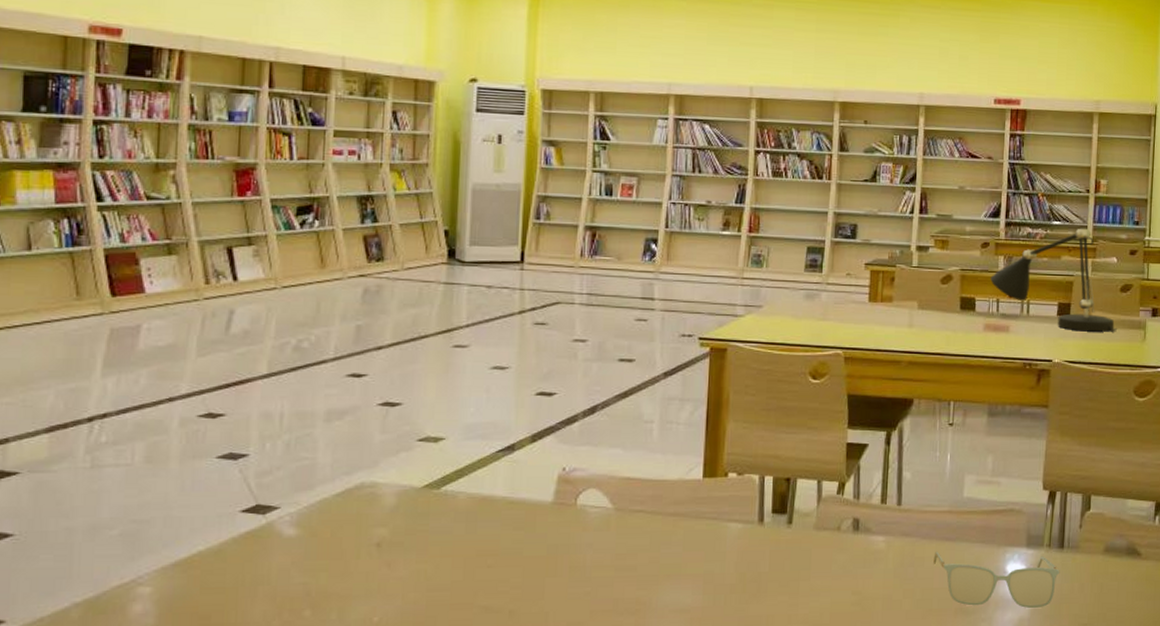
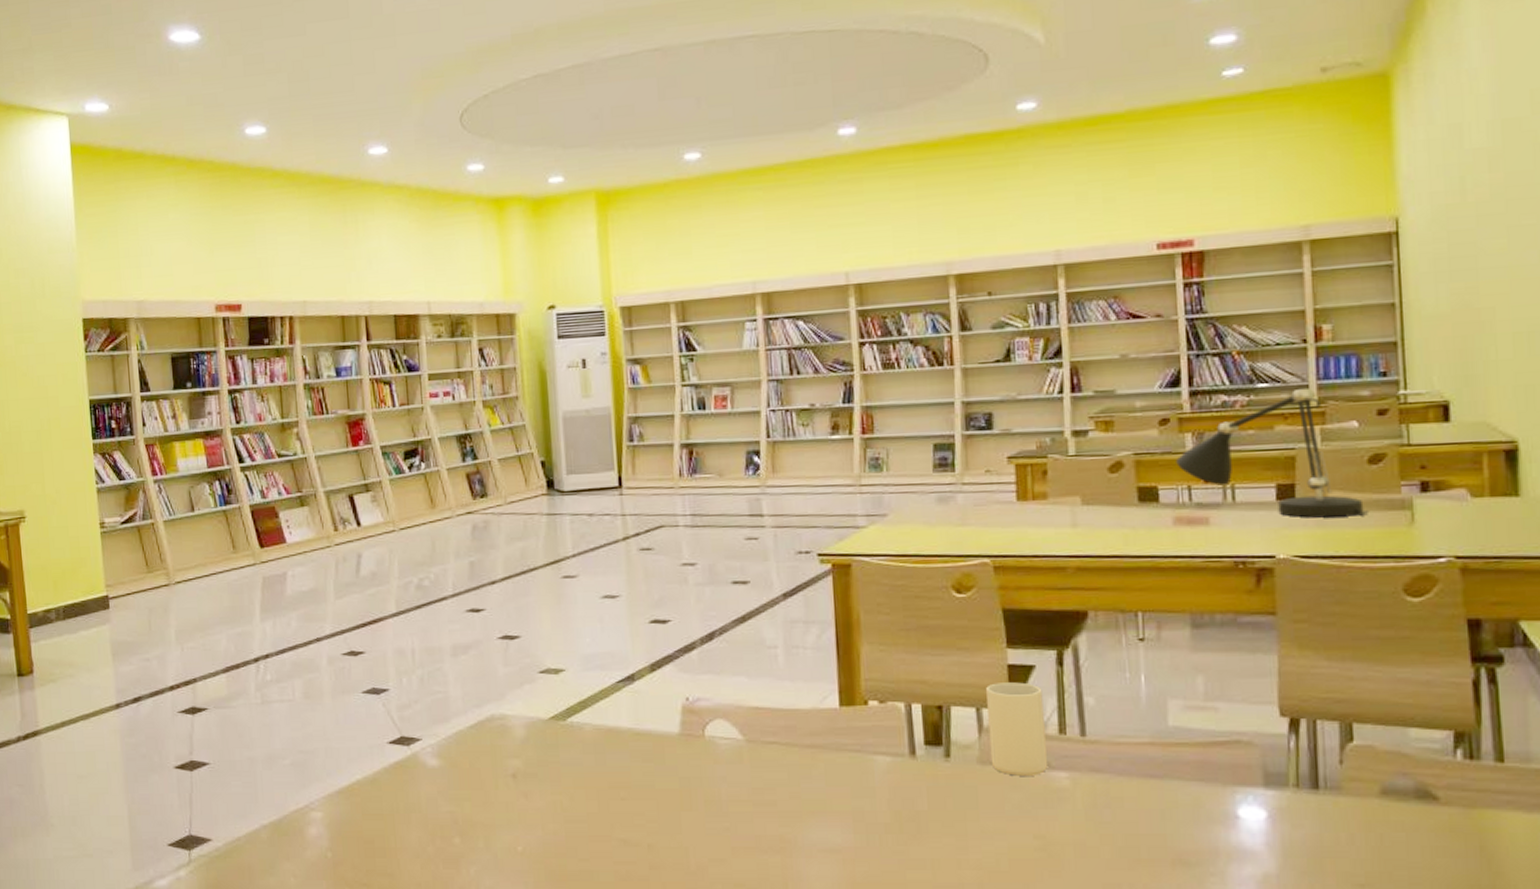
cup: none [825,458,872,540] -> present [986,682,1049,776]
eyeglasses: present [933,551,1060,609] -> none [1135,790,1317,863]

